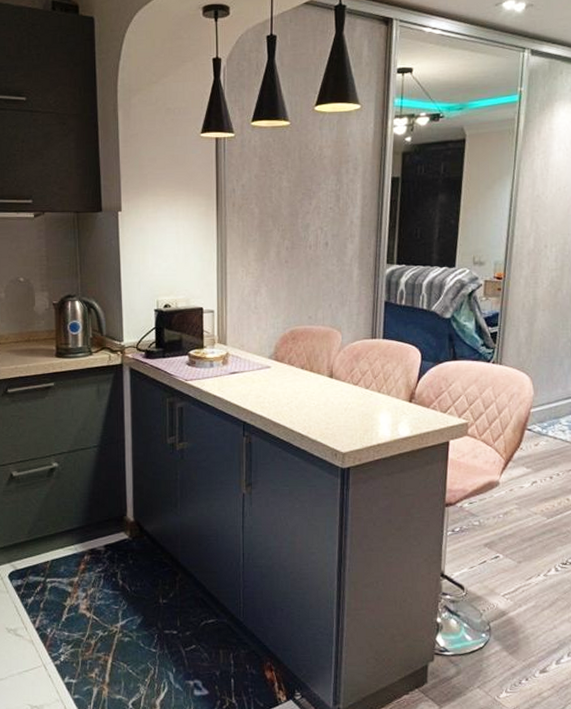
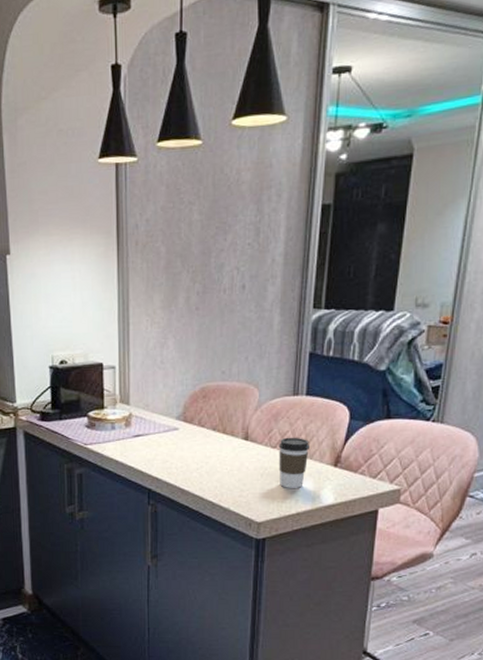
coffee cup: none [360,375,388,422] -> present [279,437,311,488]

